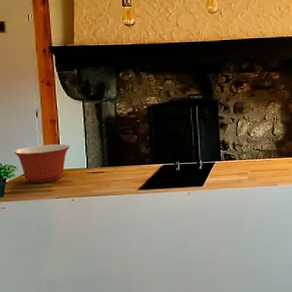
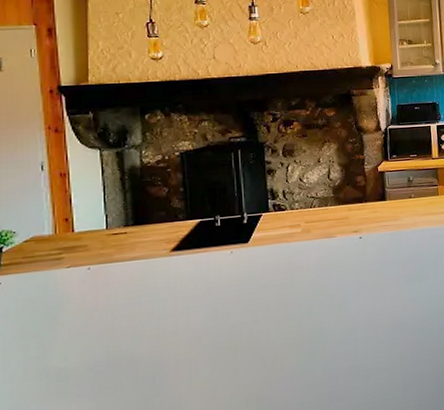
mixing bowl: present [13,143,71,183] -> none [12,201,86,251]

